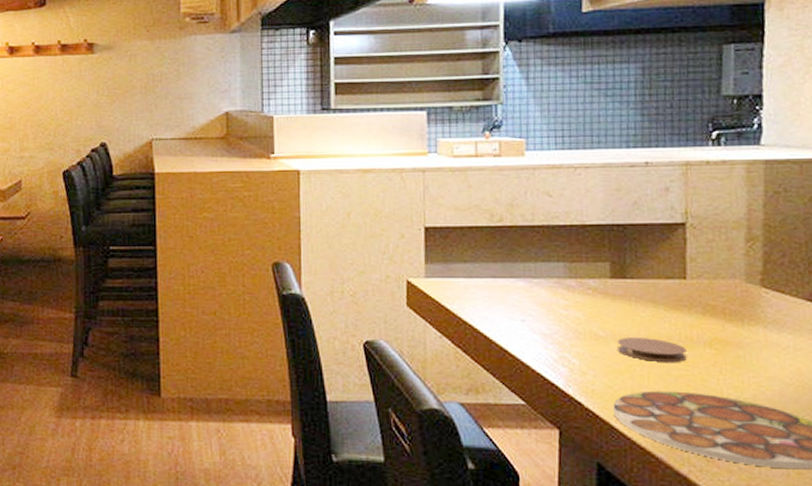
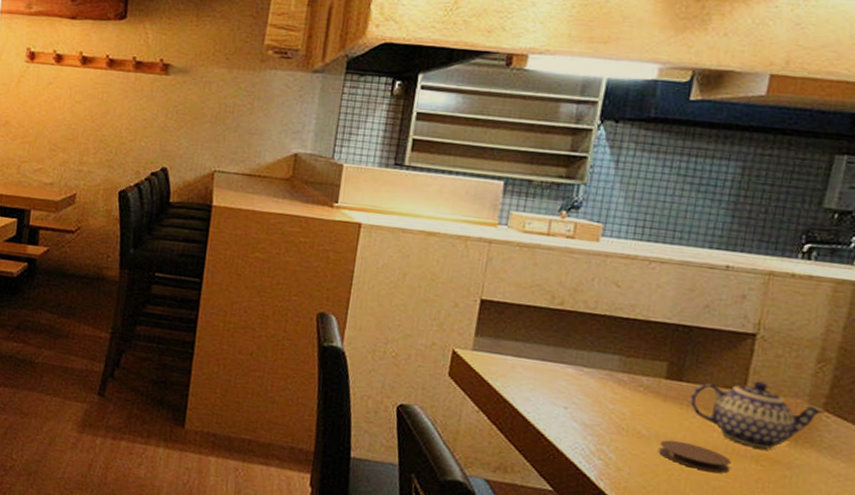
teapot: none [636,268,763,332] -> present [689,381,825,449]

